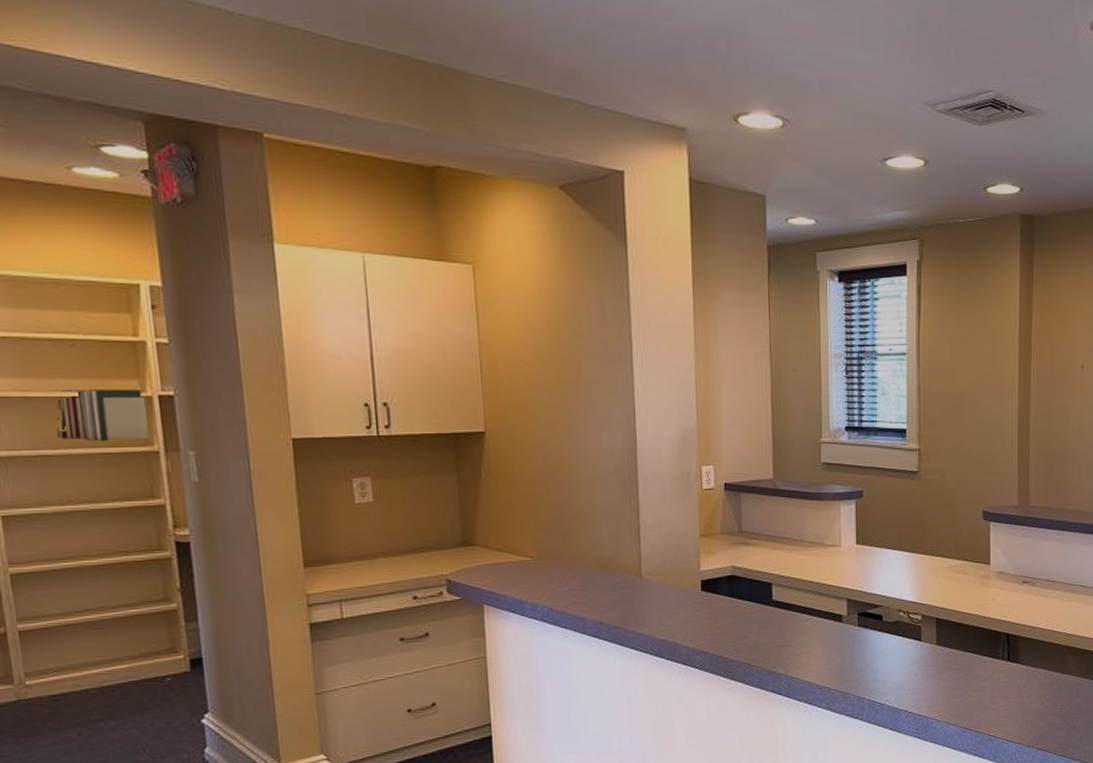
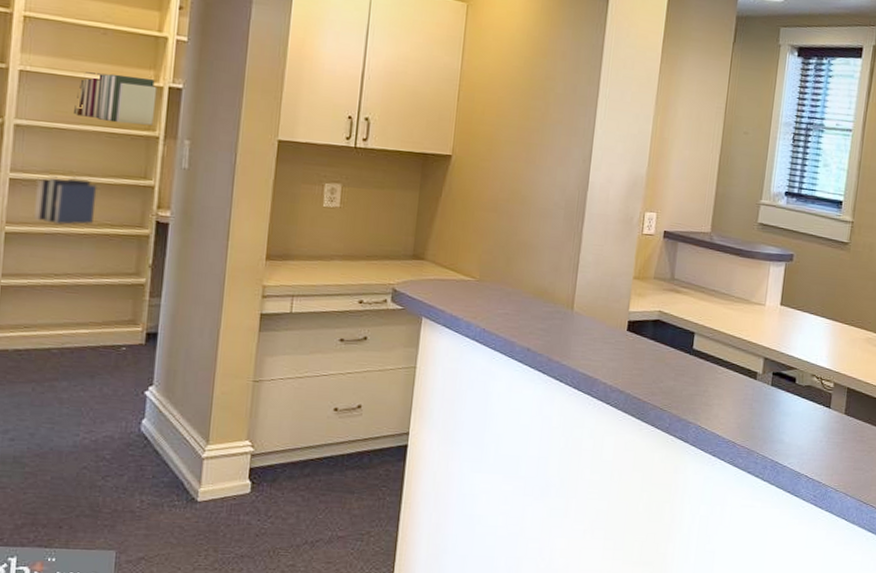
books: none [33,506,106,559] -> present [34,176,97,225]

